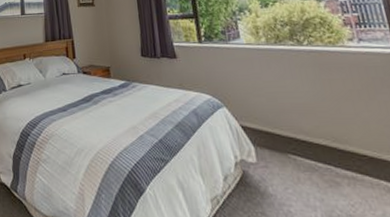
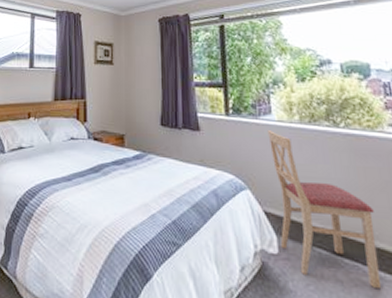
chair: none [237,53,355,187] -> present [267,130,382,288]

